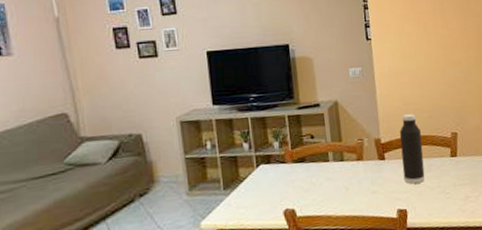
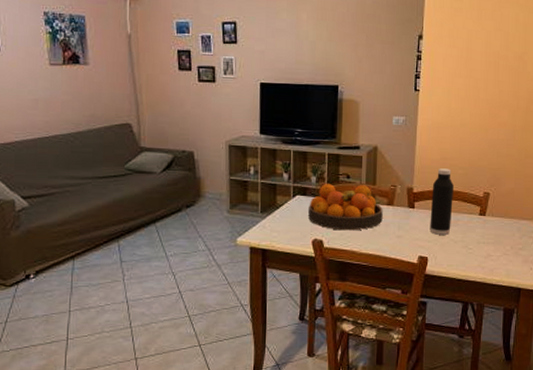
fruit bowl: none [275,143,355,196] -> present [308,184,383,231]

